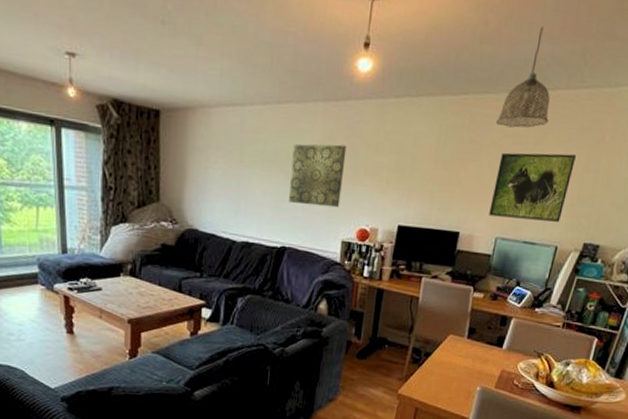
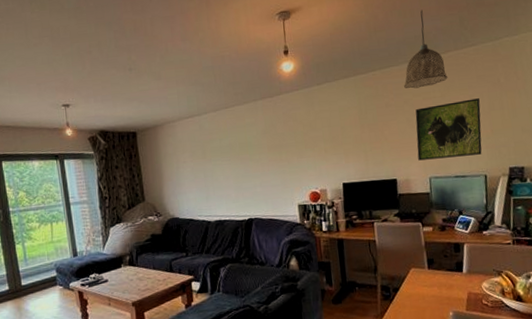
wall art: present [289,144,347,208] -> none [243,129,290,182]

